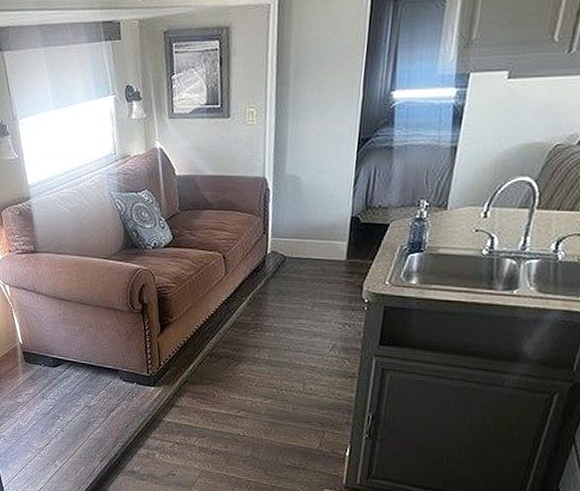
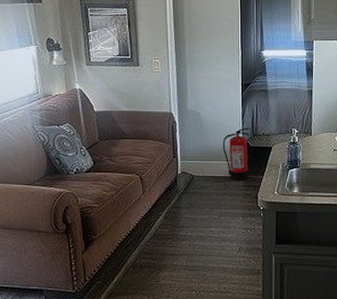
fire extinguisher: none [324,197,362,266] -> present [222,127,250,181]

